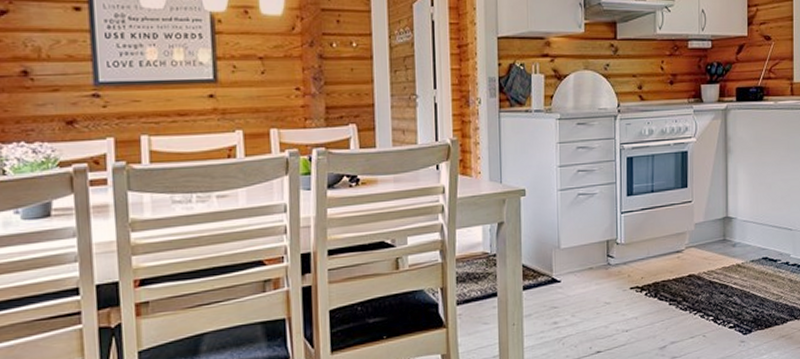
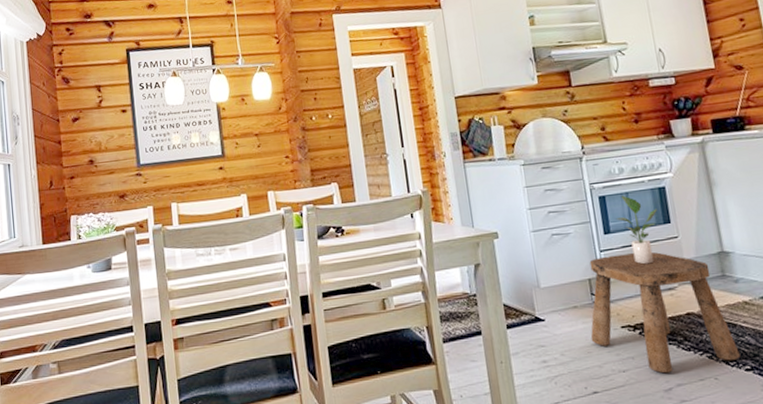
stool: none [601,216,727,332] -> present [589,252,741,374]
potted plant: none [640,158,678,228] -> present [616,195,658,265]

